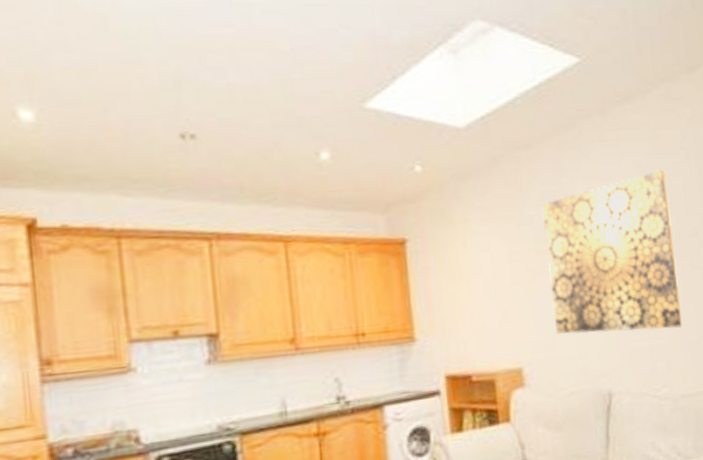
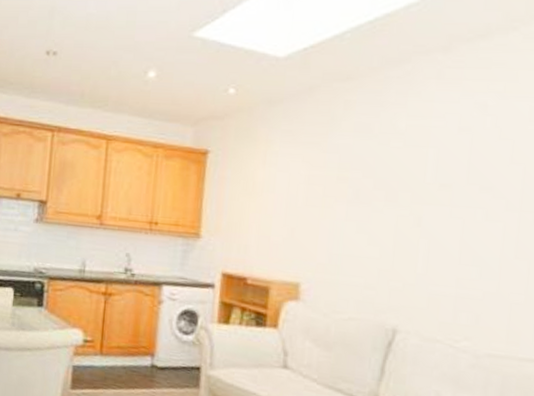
wall art: present [542,170,683,335] -> none [344,114,518,283]

